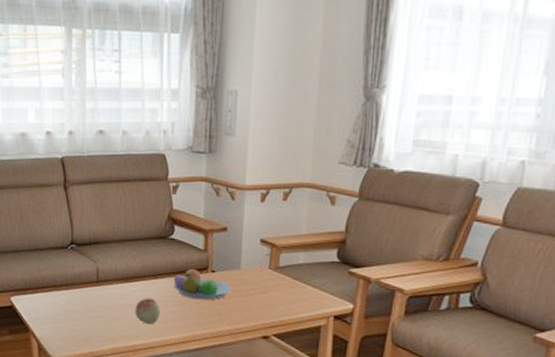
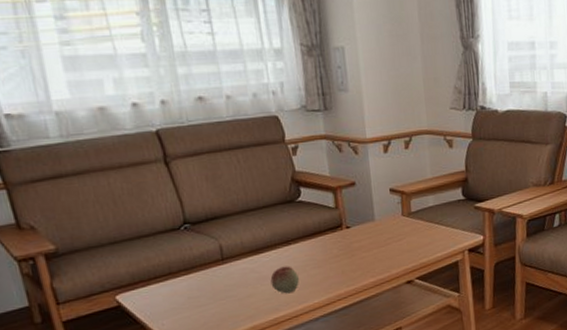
fruit bowl: present [173,268,232,301] -> none [307,228,370,259]

